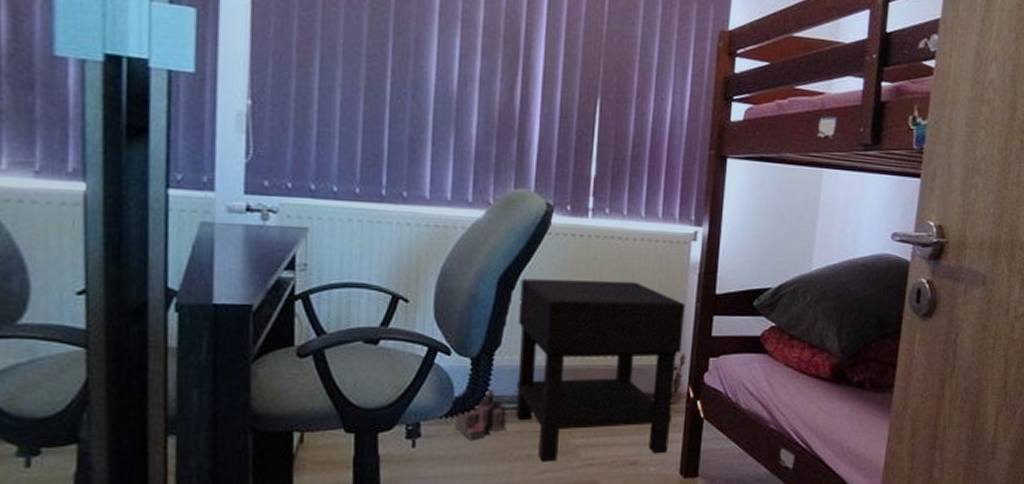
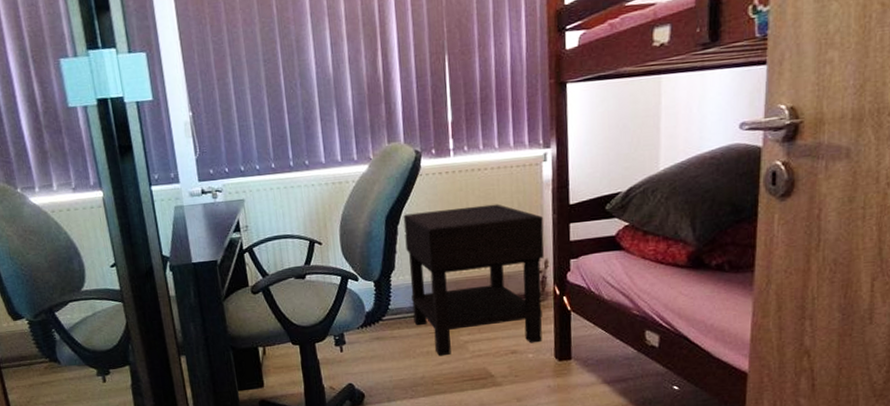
architectural model: present [455,387,508,440] -> none [369,302,408,344]

